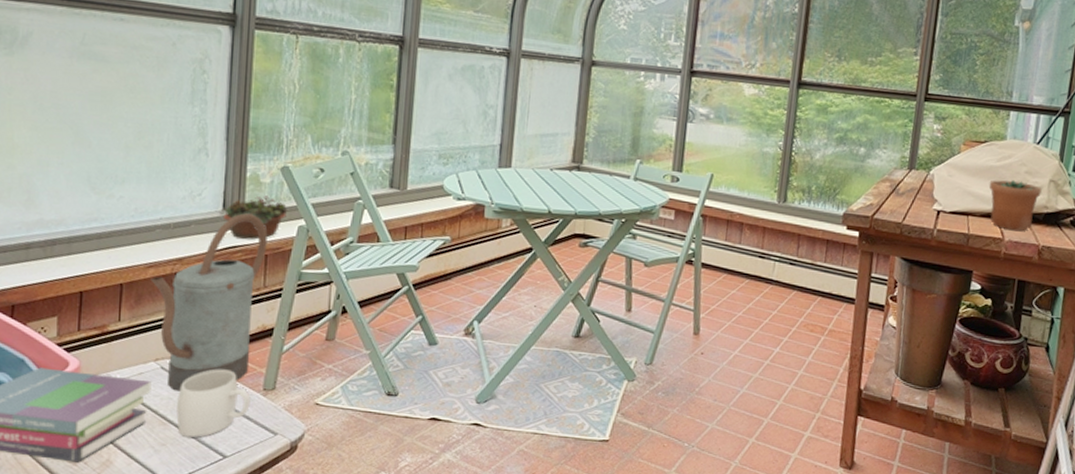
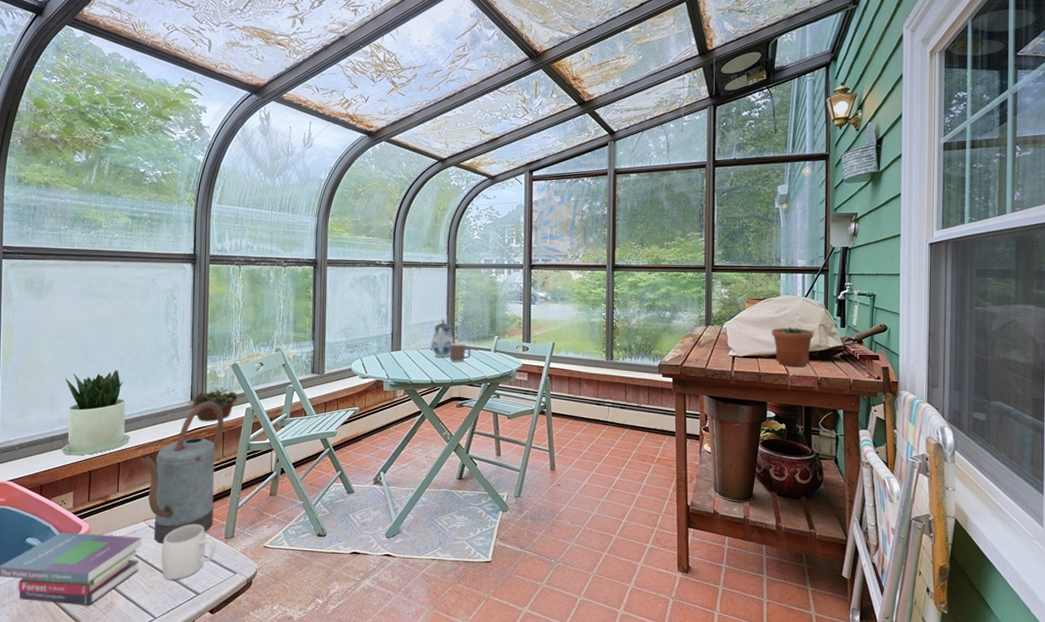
planter: none [41,160,140,271] -> present [61,369,132,456]
teapot: none [551,130,583,182] -> present [431,318,455,357]
mug: none [574,164,604,189] -> present [449,344,471,362]

